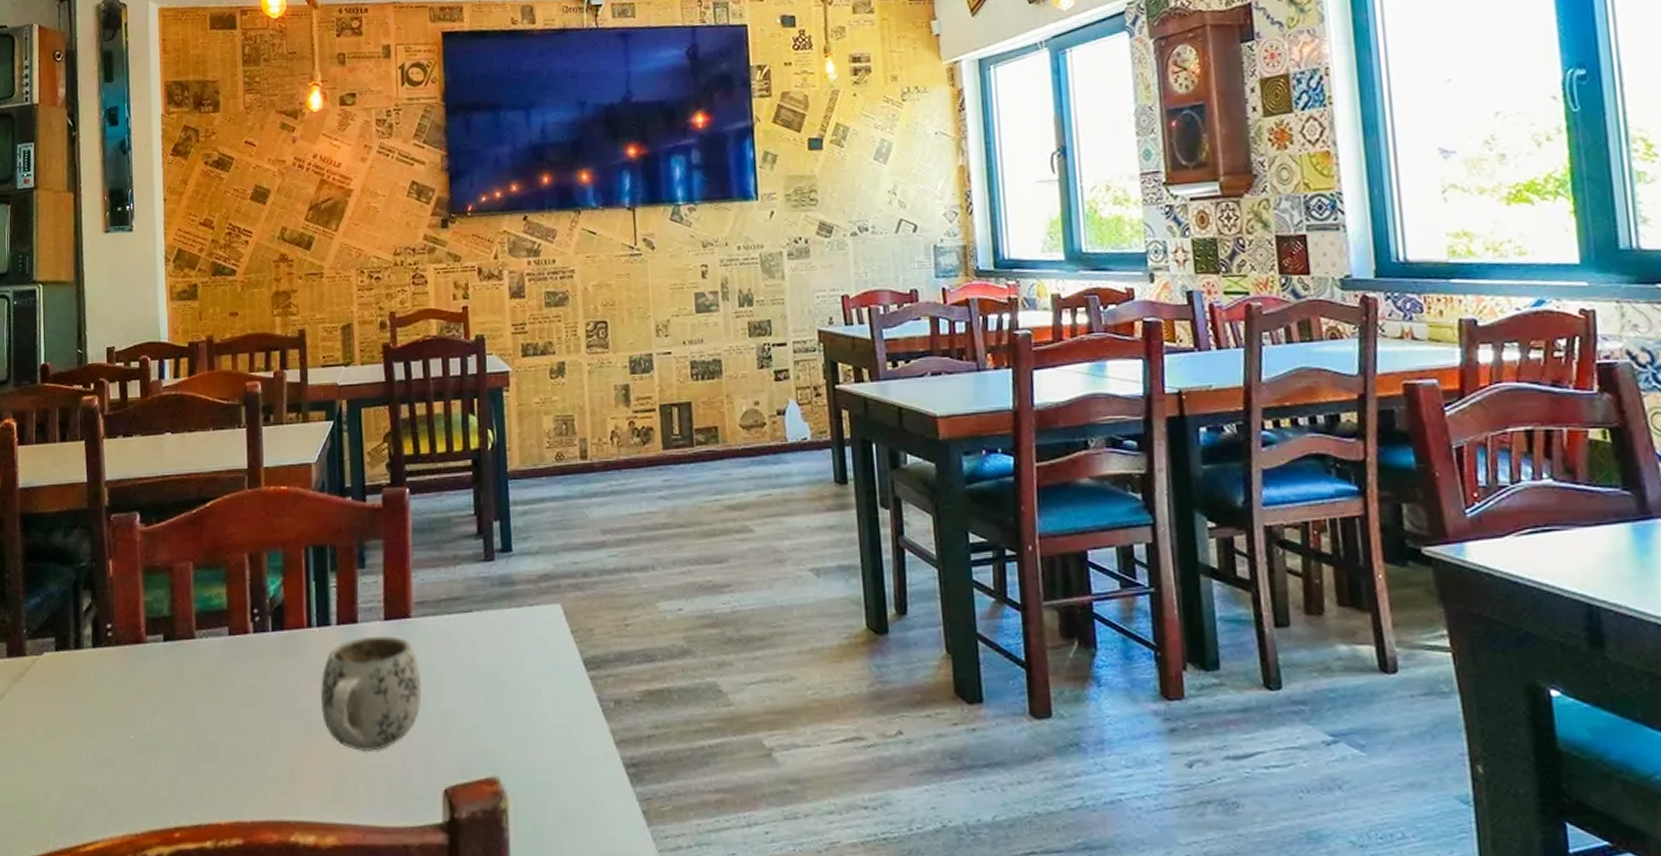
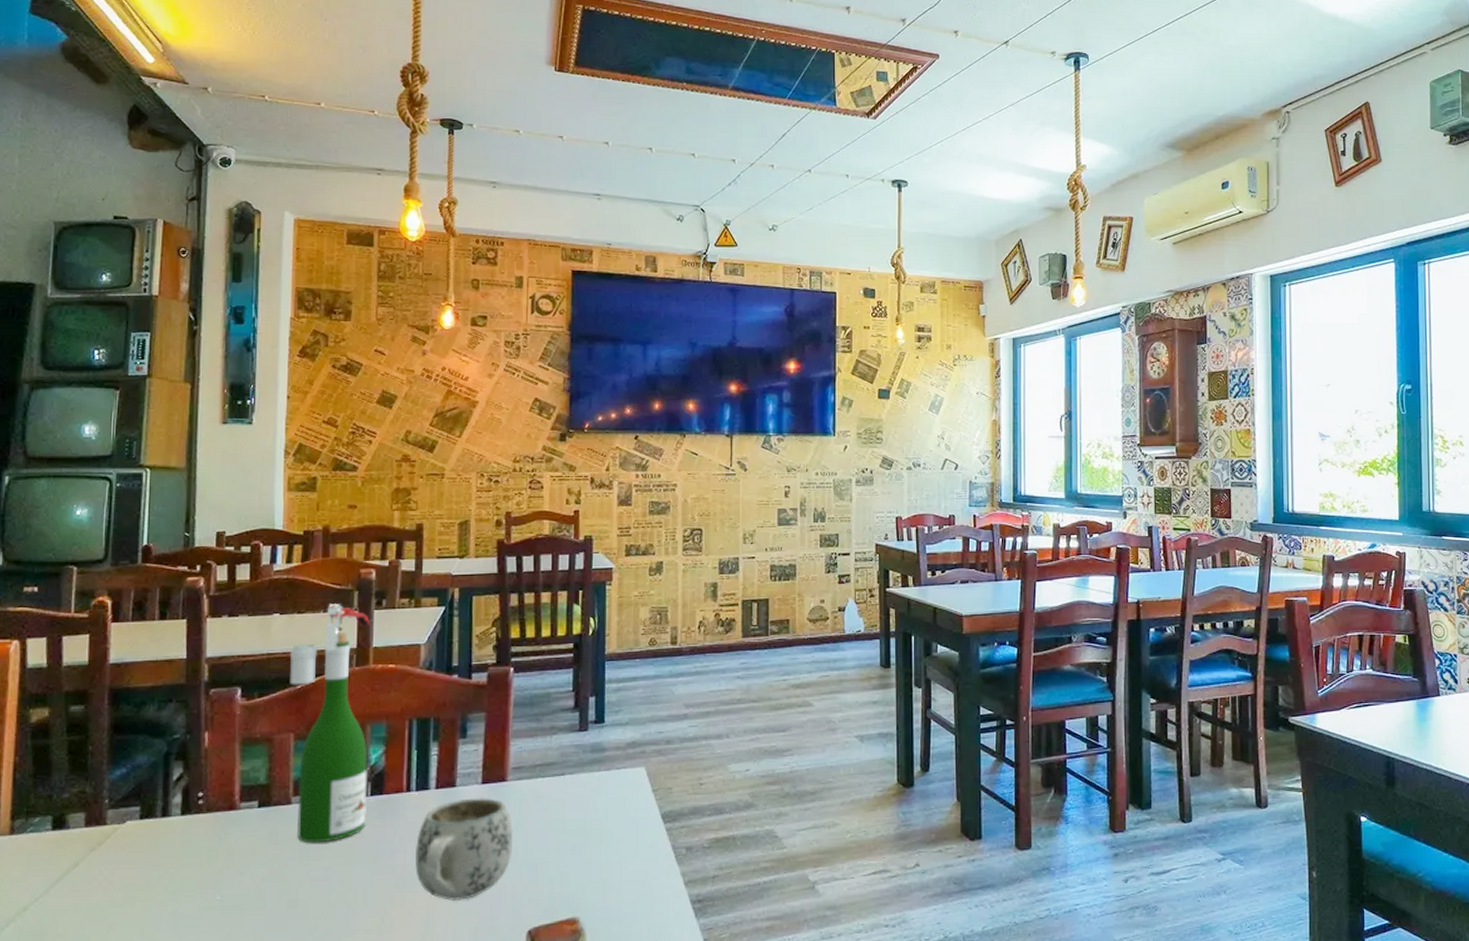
wine bottle: none [184,421,269,682] -> present [290,604,371,843]

